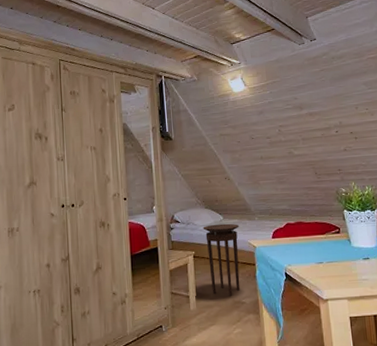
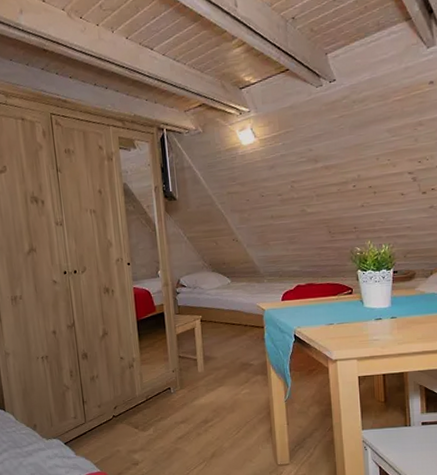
stool: present [203,223,241,296] -> none [210,286,249,358]

